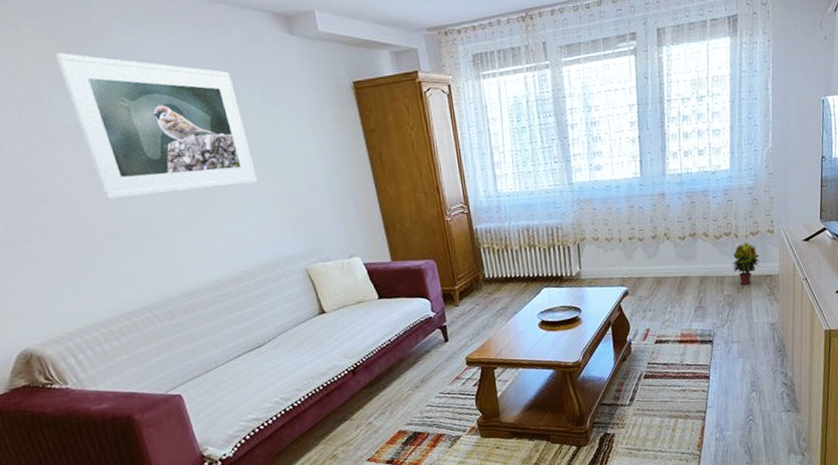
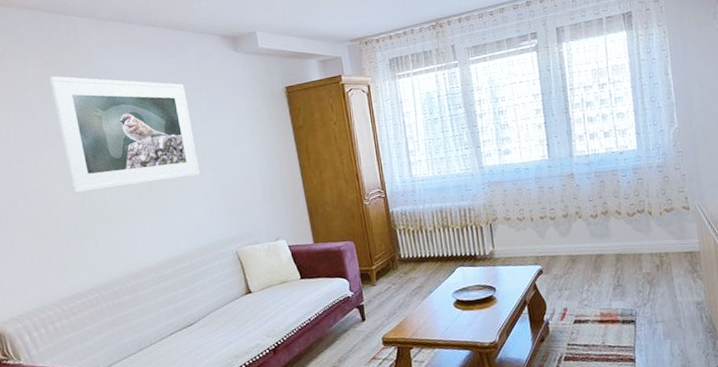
potted plant: present [732,242,760,285] -> none [648,219,678,263]

